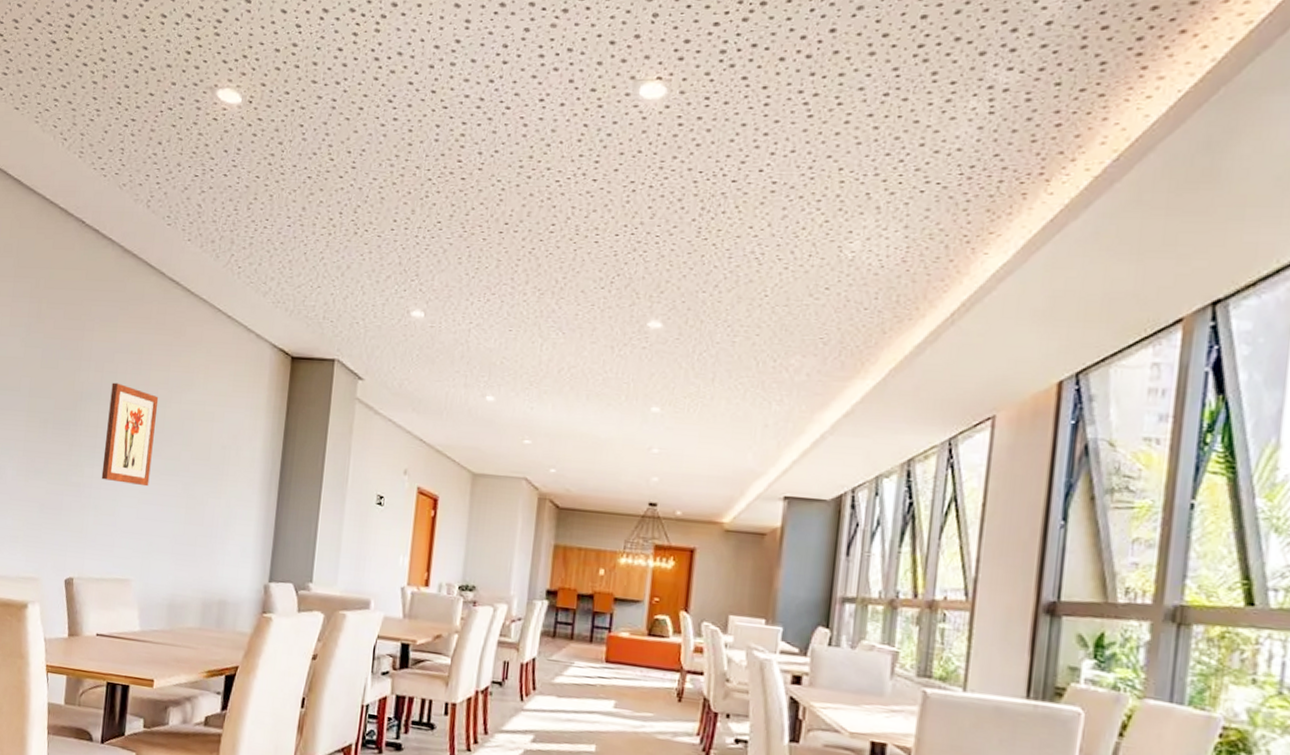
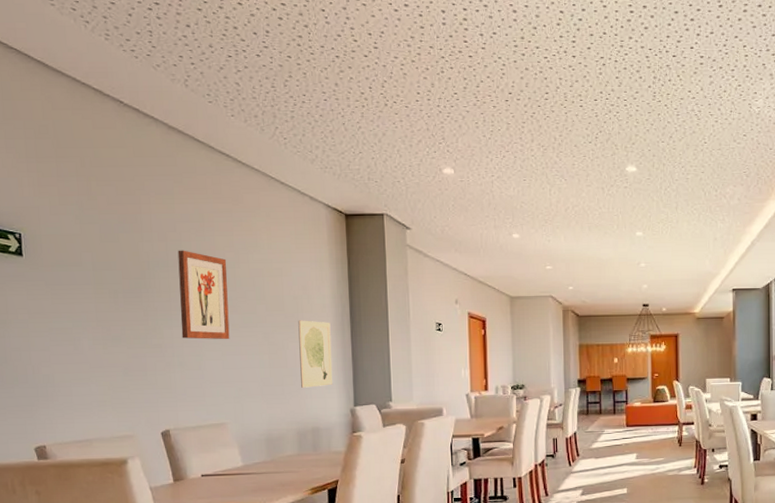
wall art: none [214,473,257,554] -> present [298,320,333,388]

